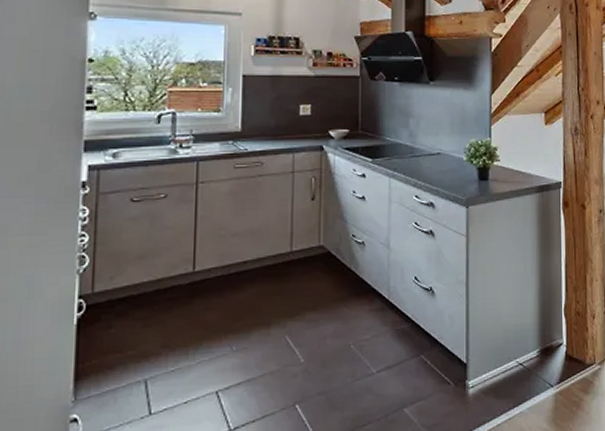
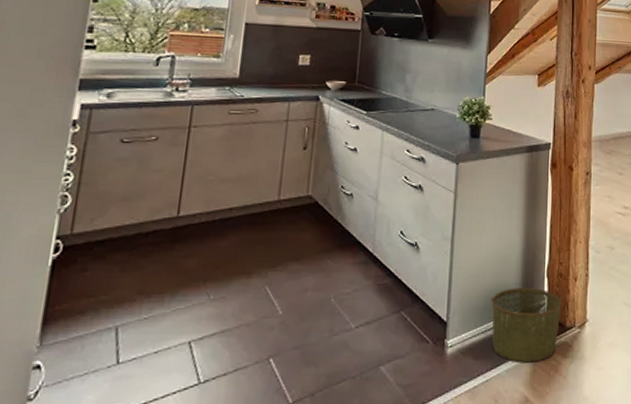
basket: none [508,326,582,401] -> present [490,287,563,363]

